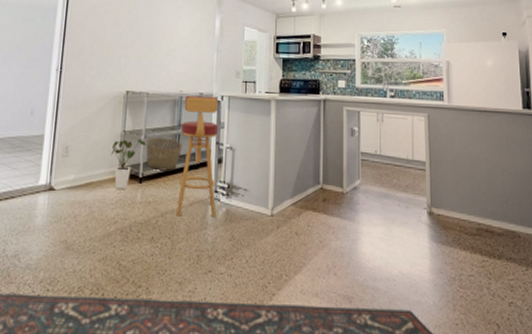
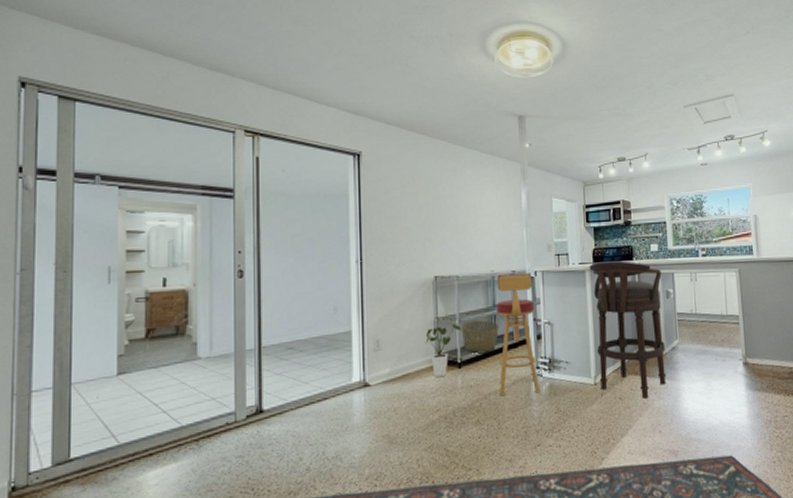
bar stool: none [275,93,347,237] -> present [589,261,667,398]

